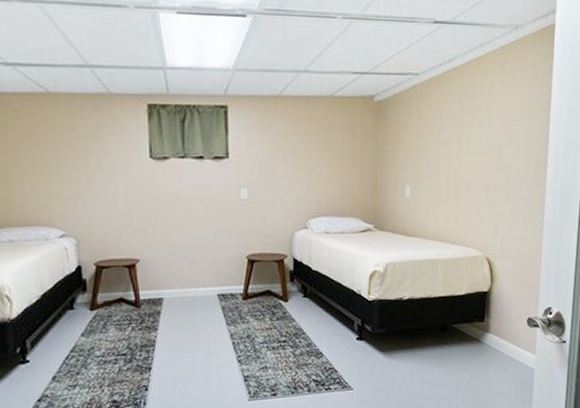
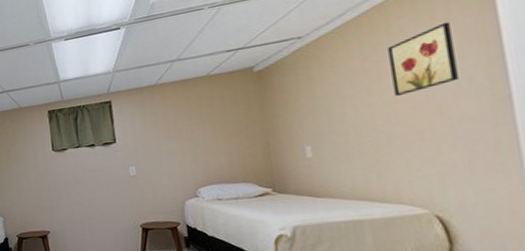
wall art: none [477,87,522,149] -> present [388,22,459,97]

